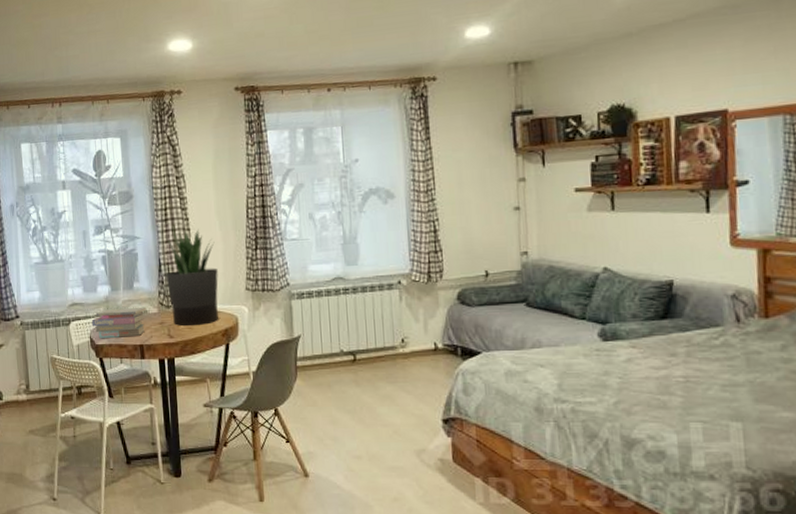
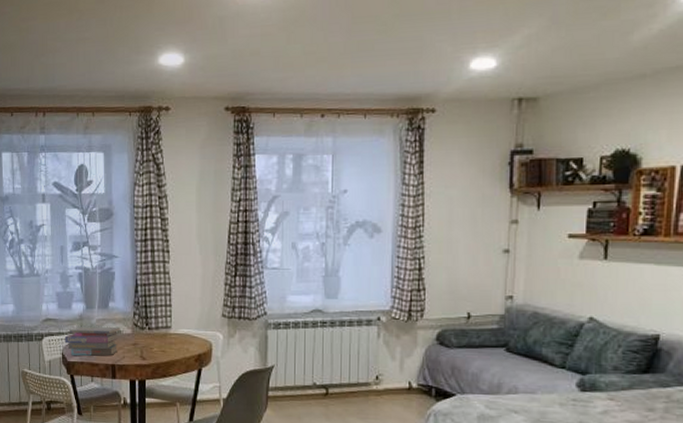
planter: present [166,227,218,327] -> none [142,247,195,349]

